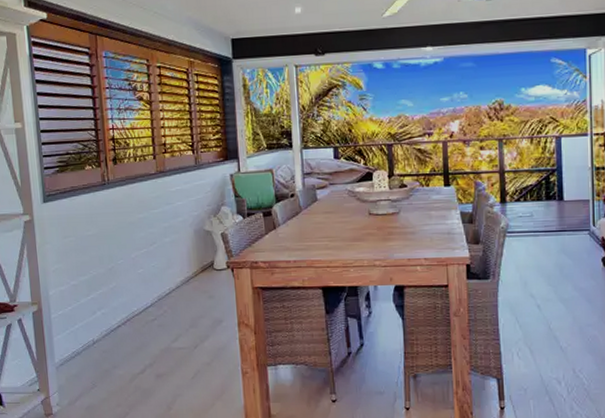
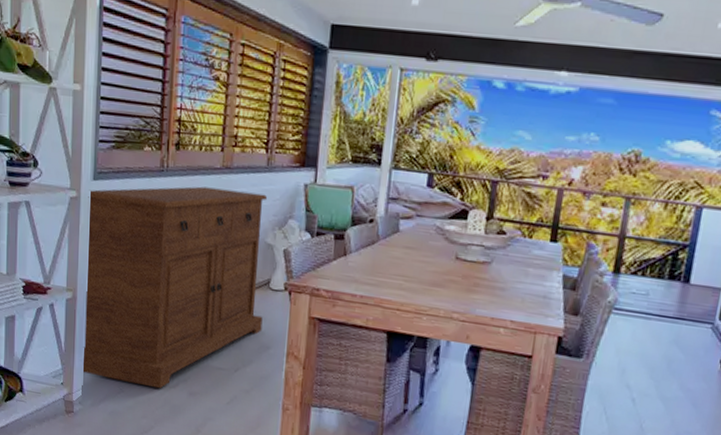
sideboard: none [41,189,213,377] -> present [83,186,268,388]

